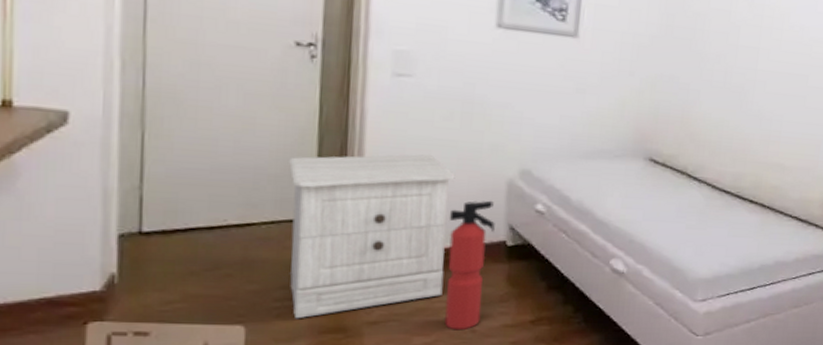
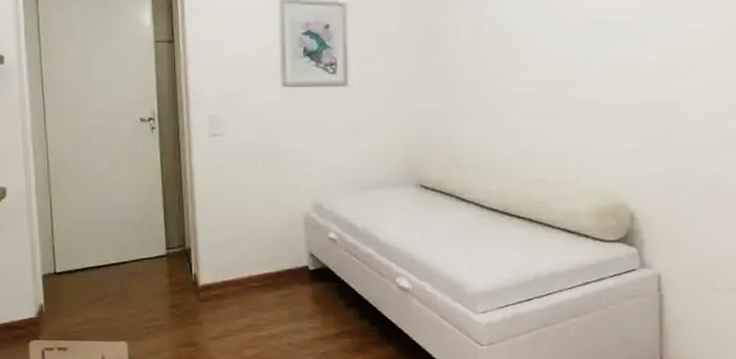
nightstand: present [289,154,455,319] -> none [145,198,263,336]
fire extinguisher: present [444,200,495,331] -> none [262,232,298,343]

